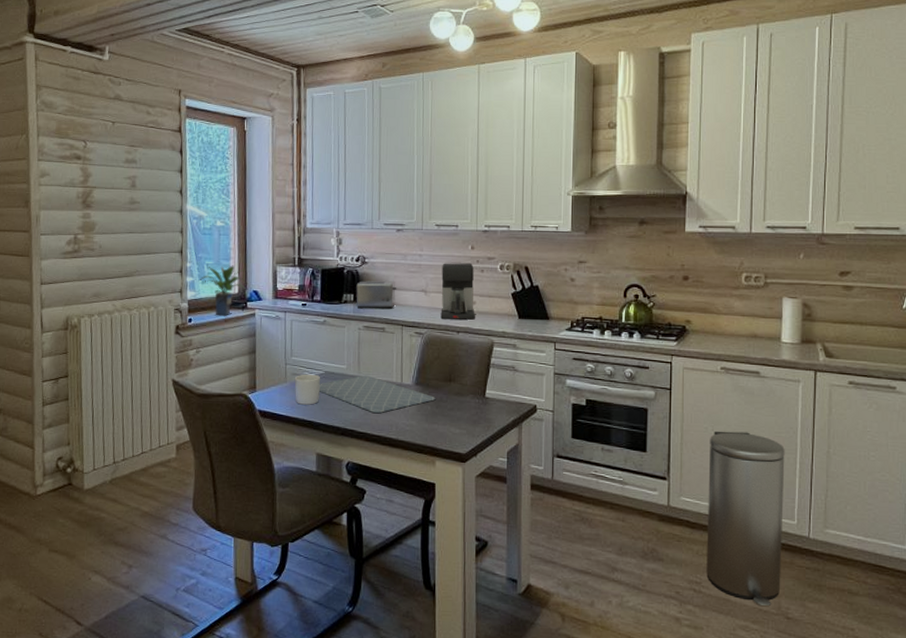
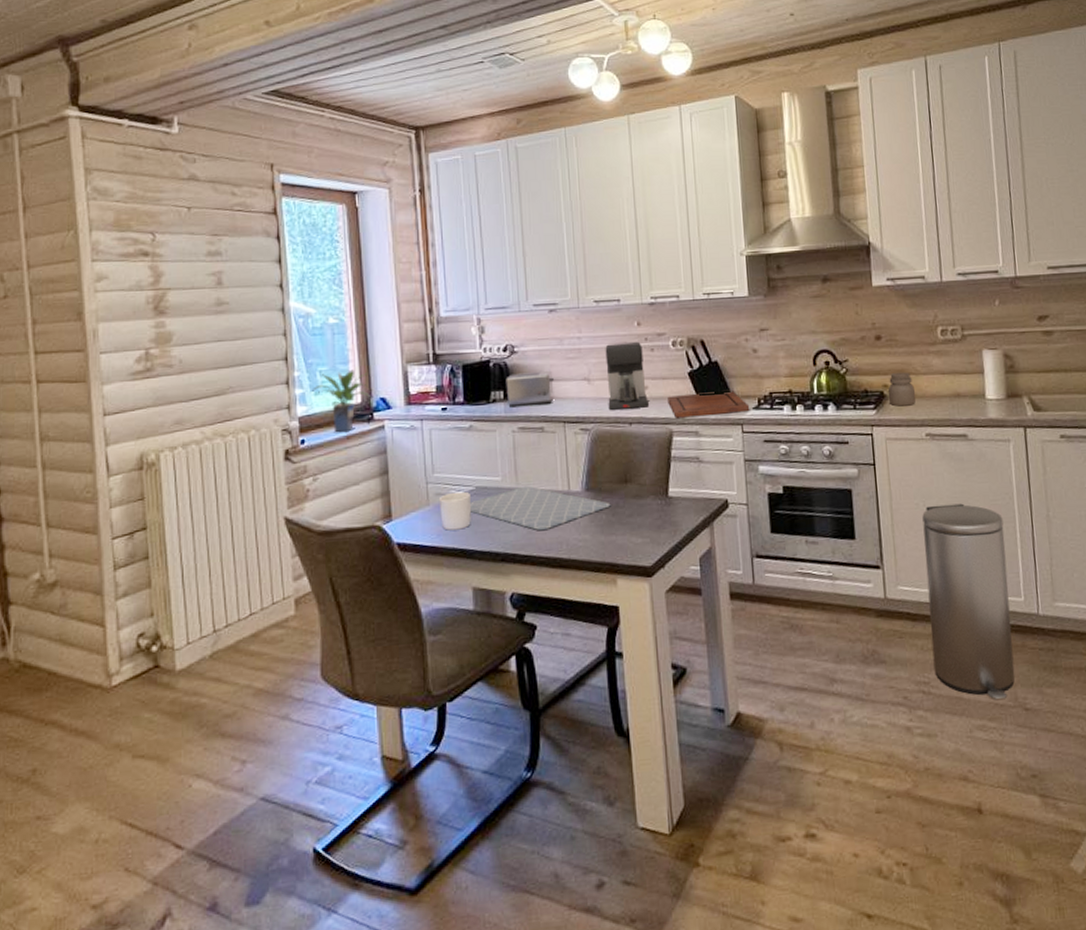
cutting board: none [492,311,563,332] -> present [668,391,750,418]
jar: none [689,310,716,341] -> present [888,371,916,407]

